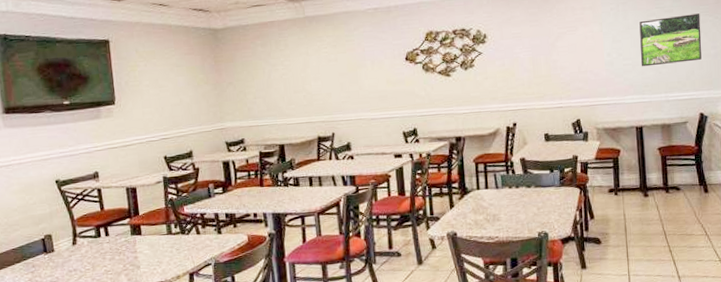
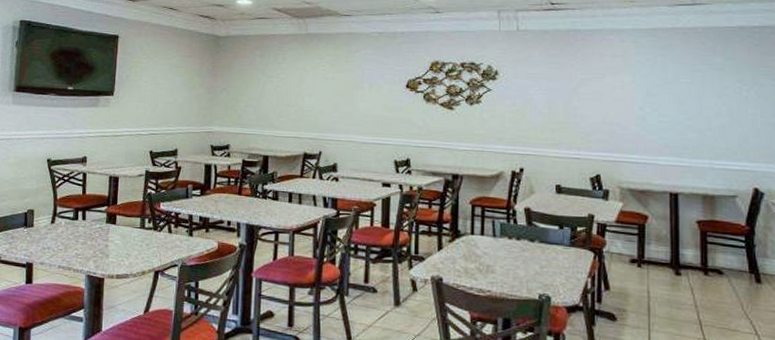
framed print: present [639,13,702,67] -> none [680,75,760,128]

